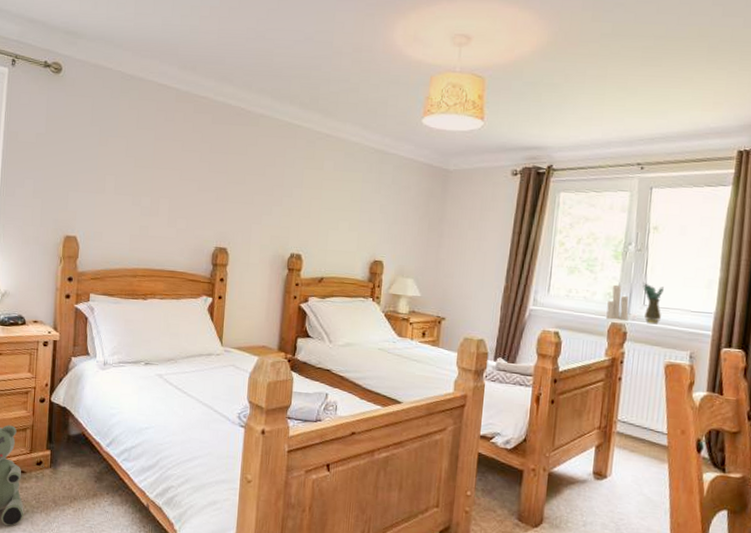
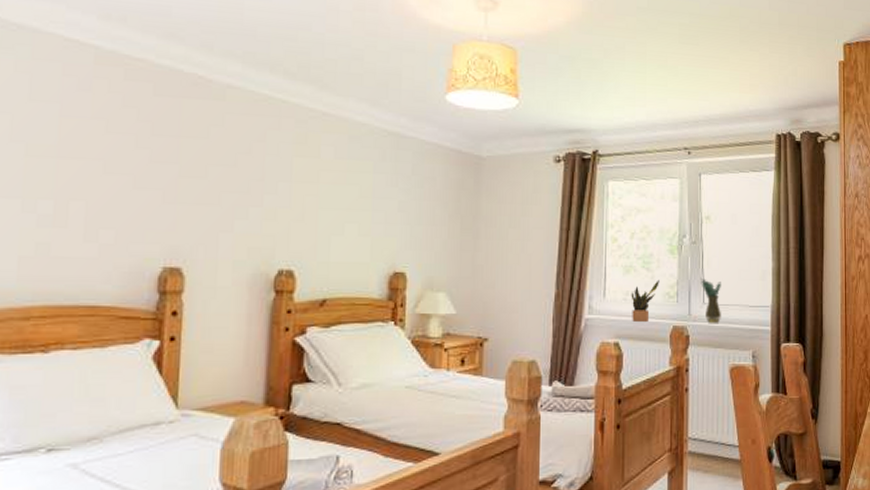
potted plant: none [572,281,602,318] -> present [631,279,659,323]
candle: present [606,281,629,321] -> none [667,278,690,323]

